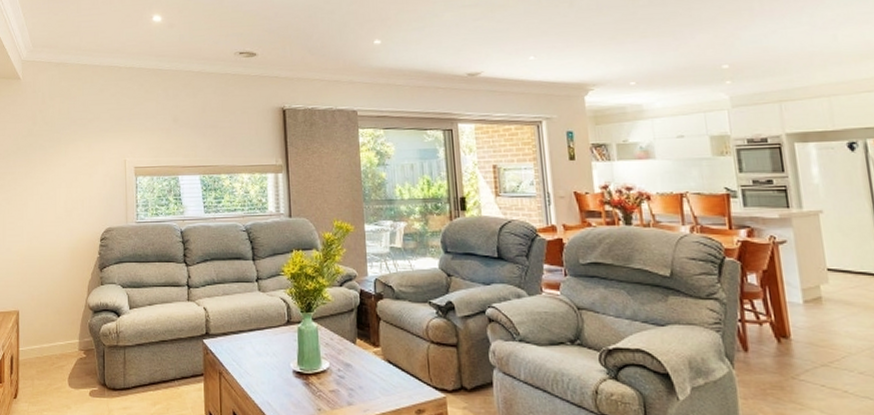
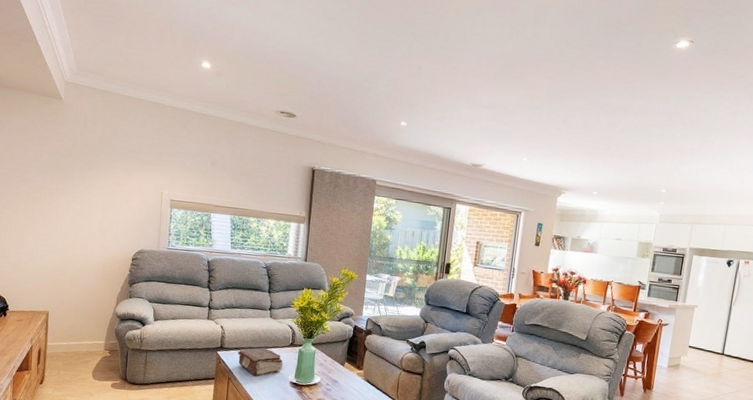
book: none [227,329,282,367] -> present [238,347,284,377]

